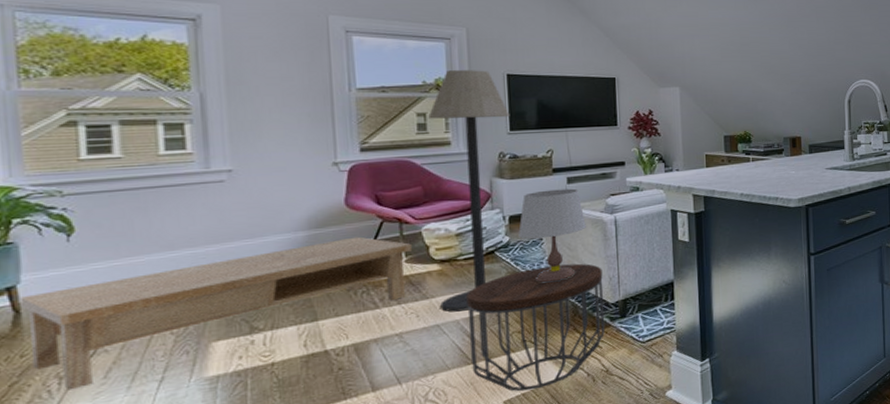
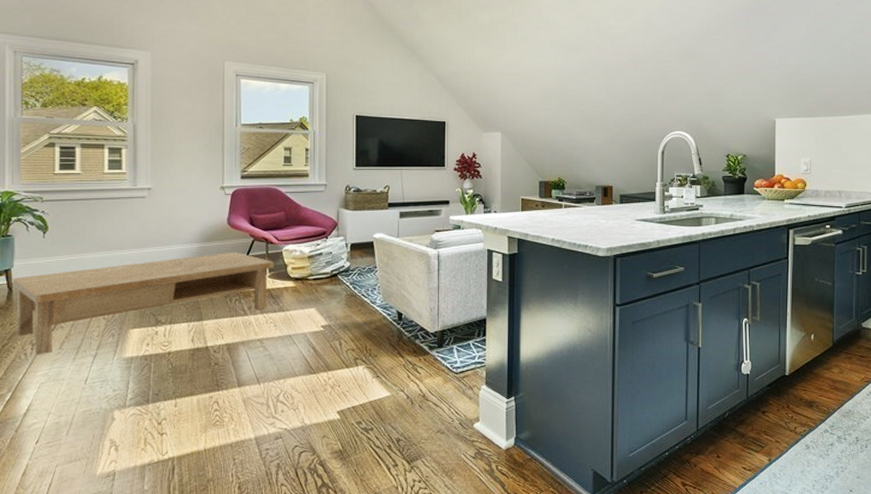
floor lamp: present [428,70,510,312] -> none [293,111,356,325]
side table: present [466,263,605,392] -> none [313,292,425,404]
table lamp: present [518,188,586,283] -> none [357,222,413,308]

